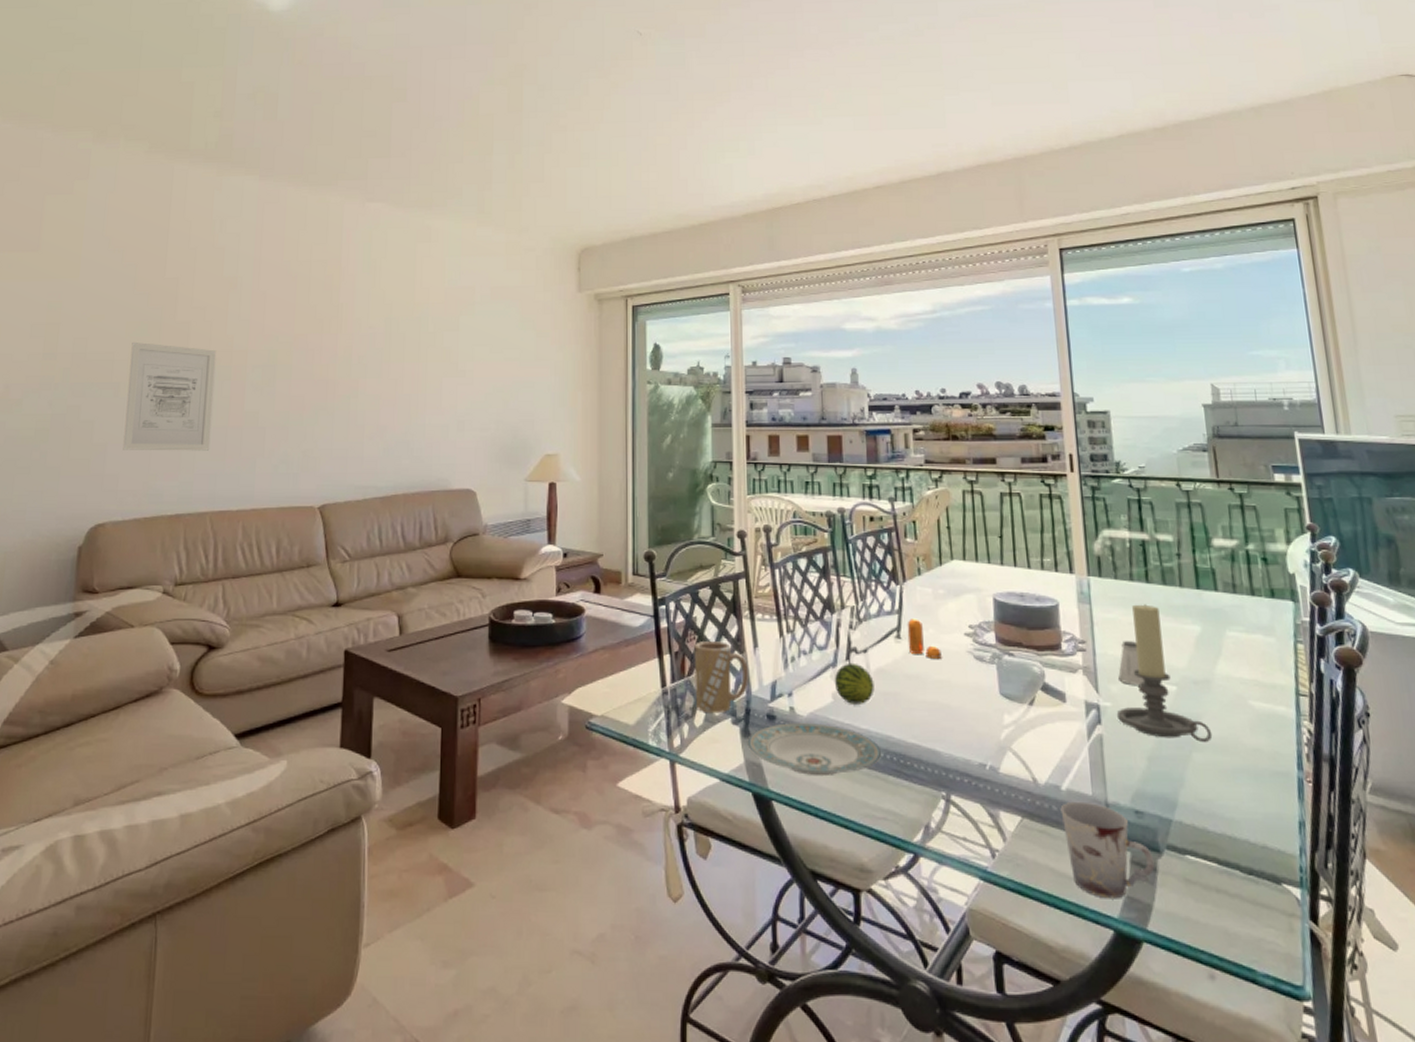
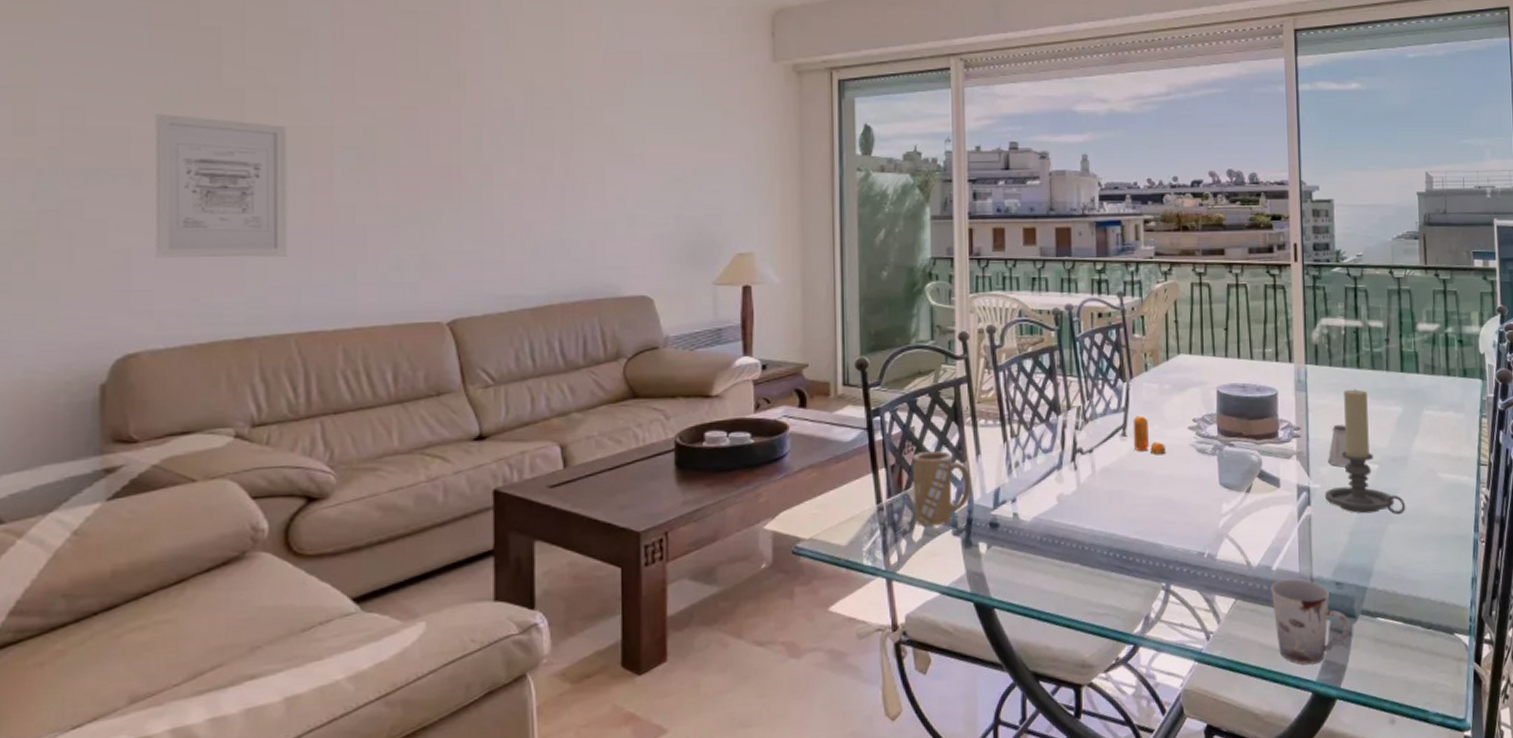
plate: present [747,723,882,775] -> none [969,527,1105,580]
fruit: present [834,662,875,704] -> none [1059,463,1099,505]

